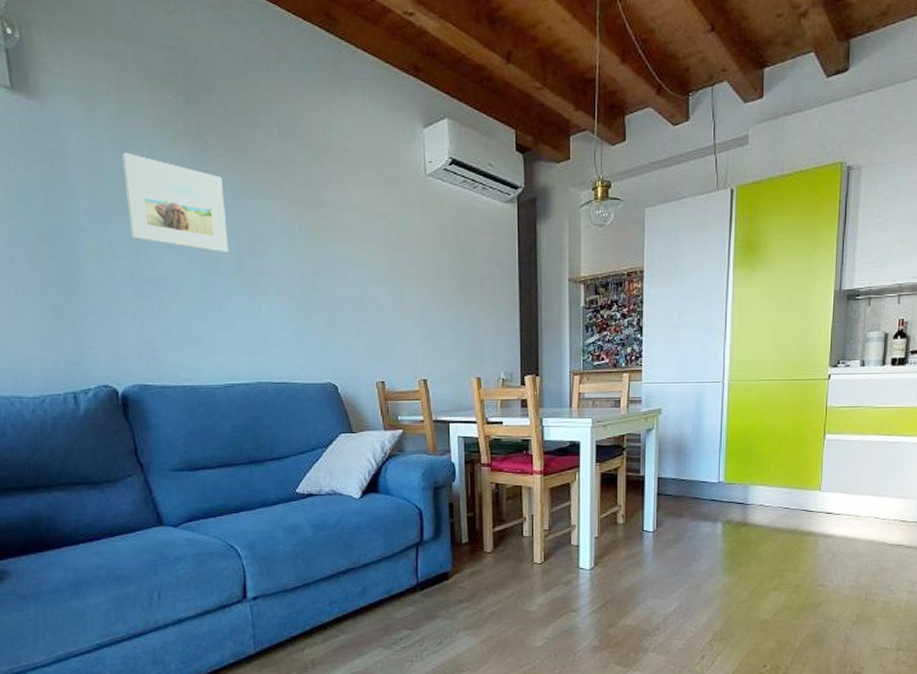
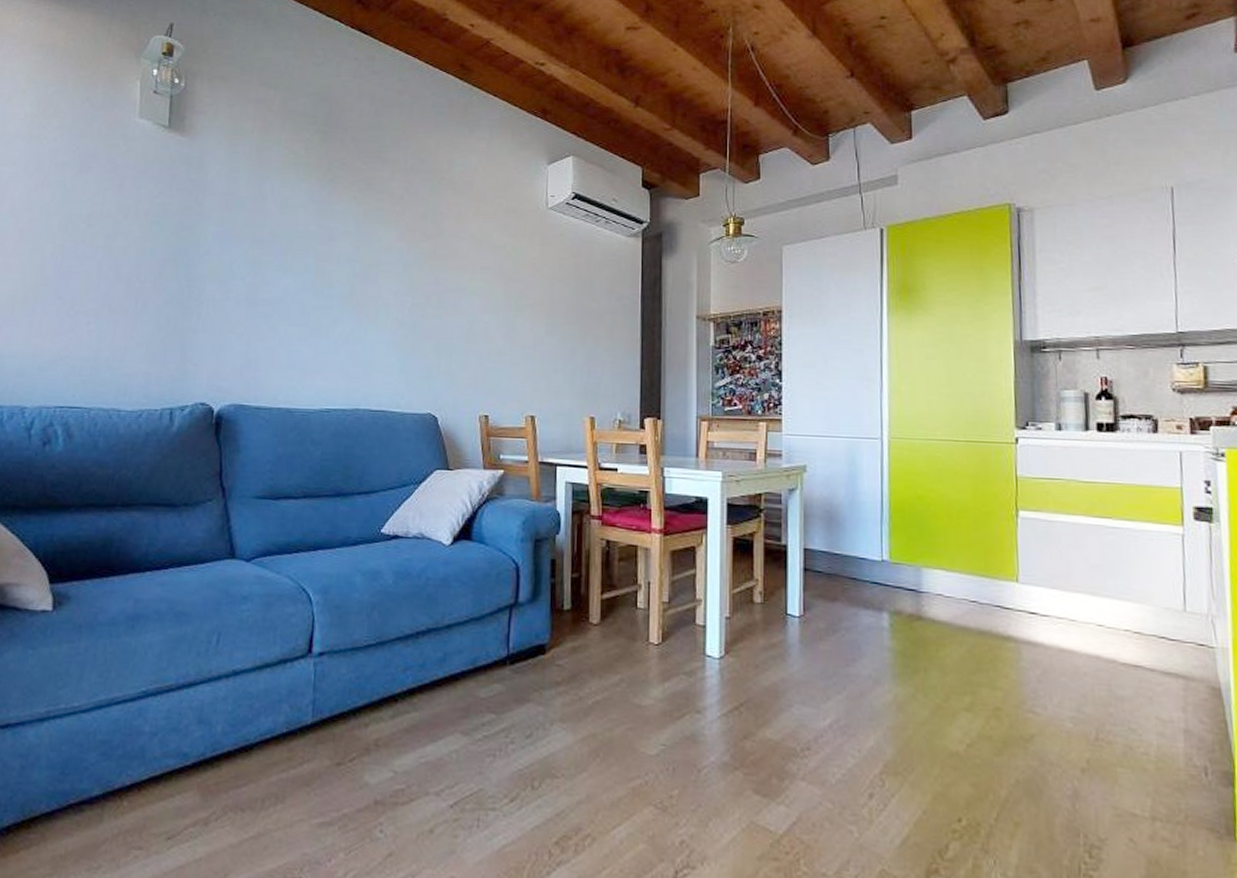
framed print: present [123,152,229,253] -> none [252,183,346,277]

